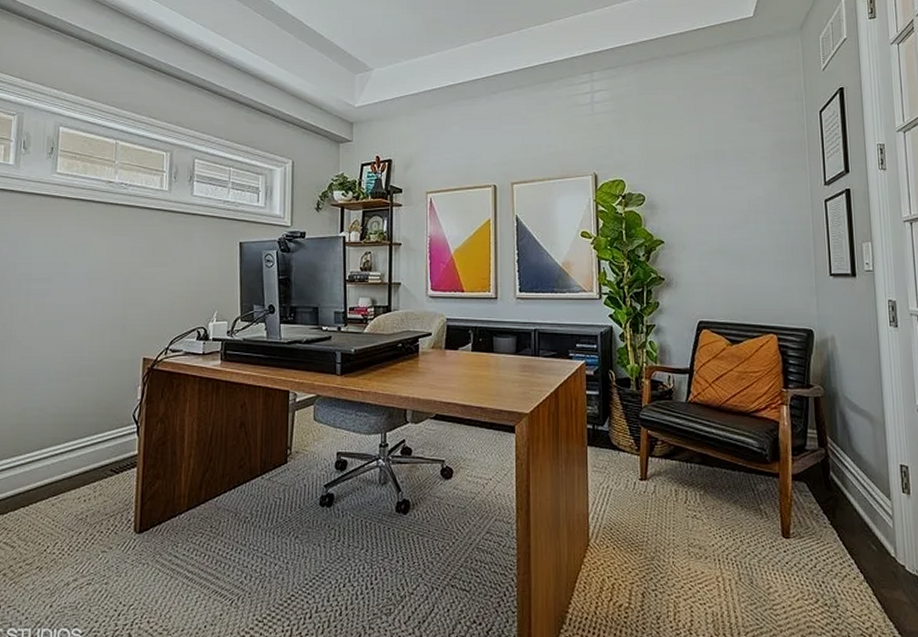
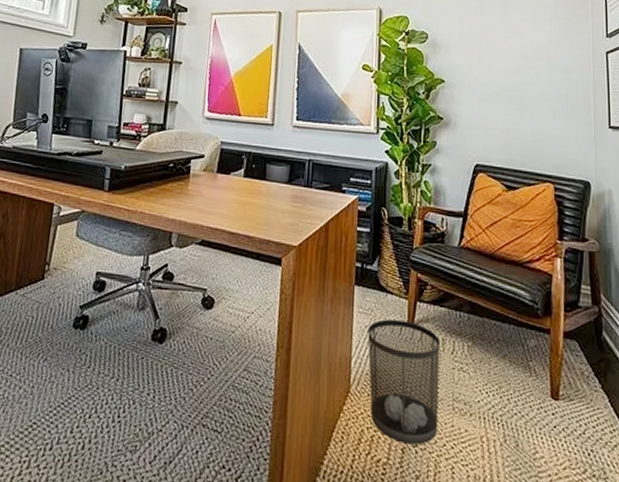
waste bin: none [603,476,675,589] -> present [368,319,440,445]

